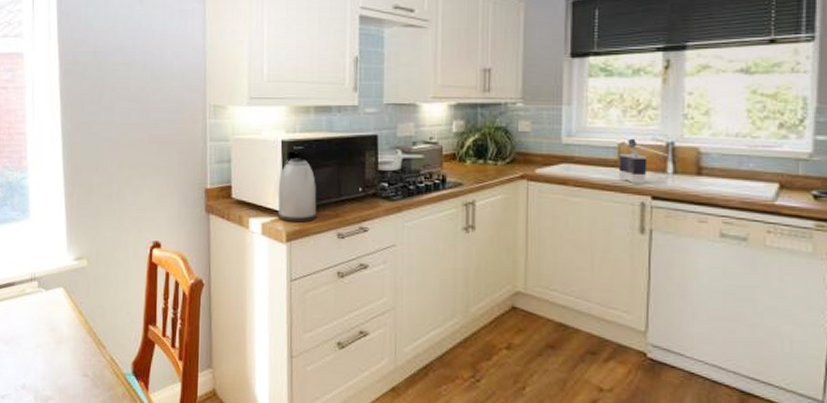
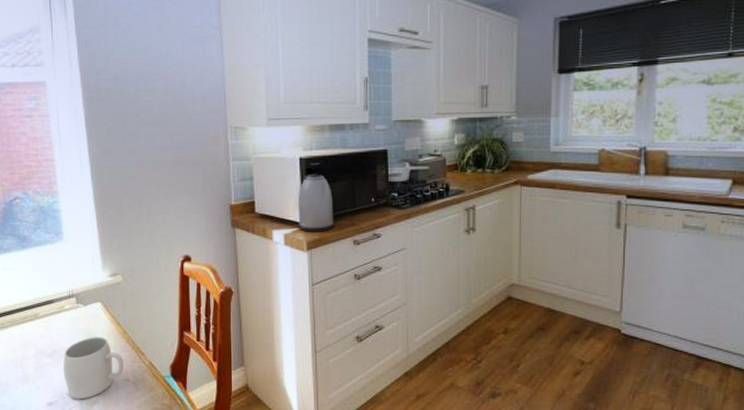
mug: none [19,325,83,394] -> present [63,337,124,400]
perfume bottle: present [619,138,647,184] -> none [599,145,623,184]

